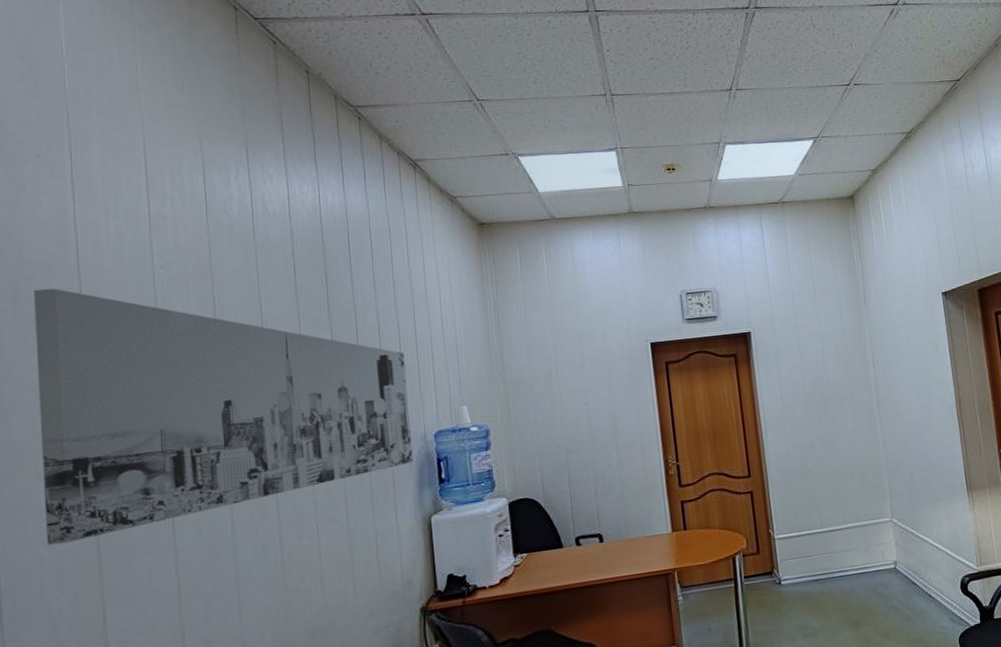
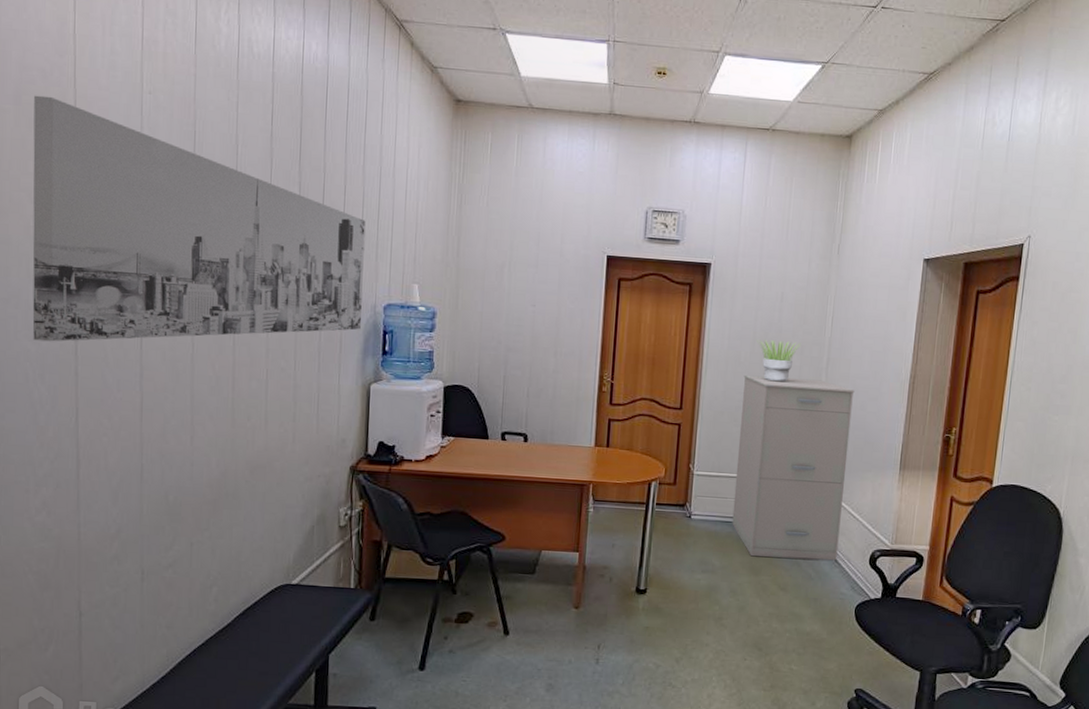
filing cabinet: none [803,421,930,610] -> present [732,374,855,561]
potted plant: none [808,390,850,433] -> present [757,339,801,382]

